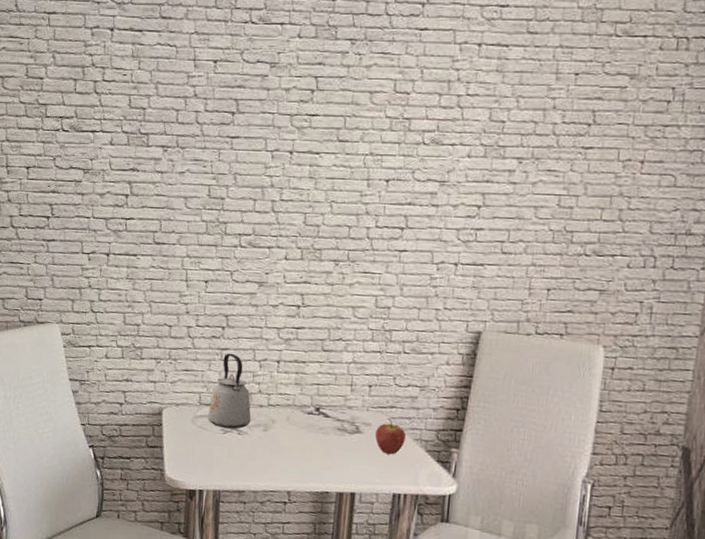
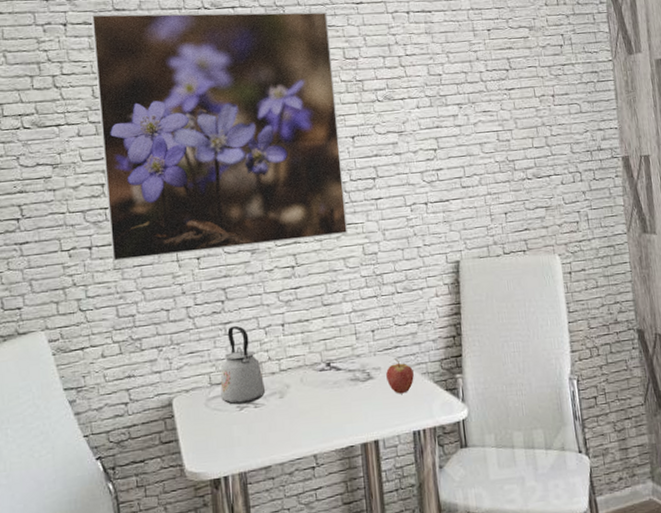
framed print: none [126,20,384,283] -> present [91,11,348,261]

